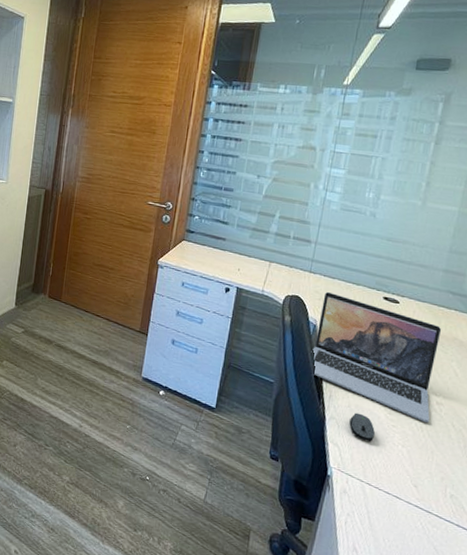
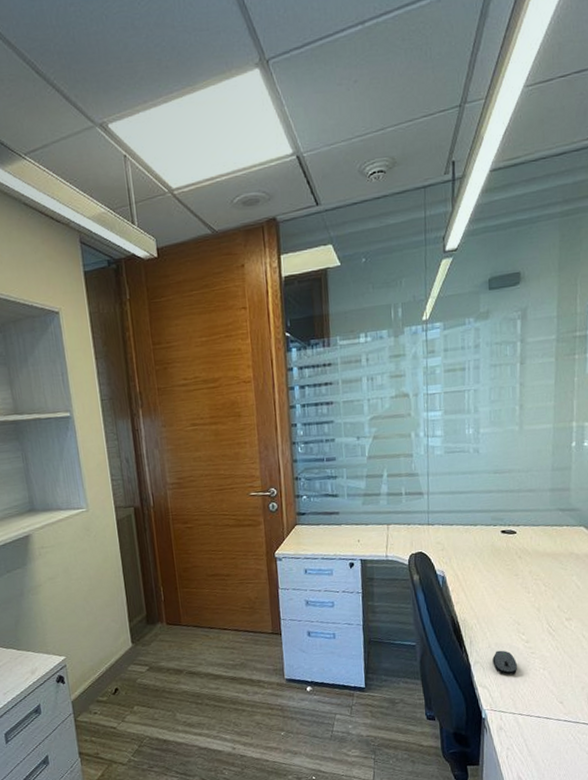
laptop: present [311,291,442,424] -> none [444,539,562,641]

